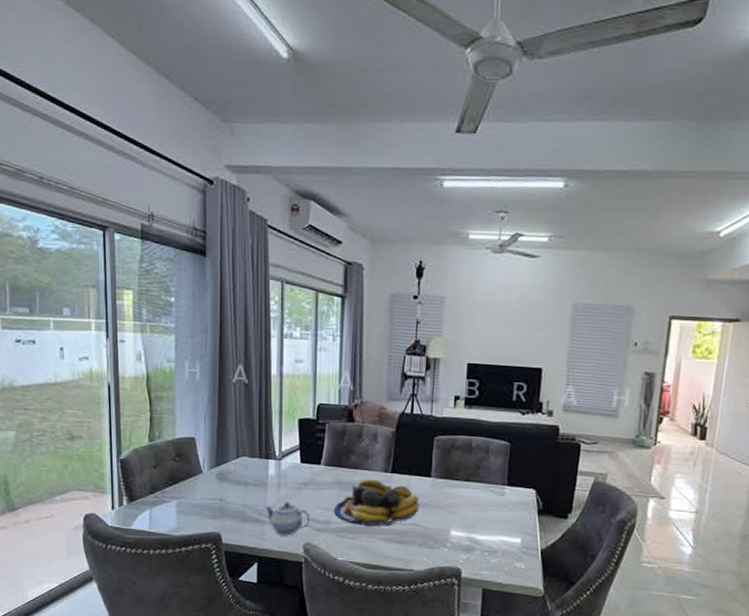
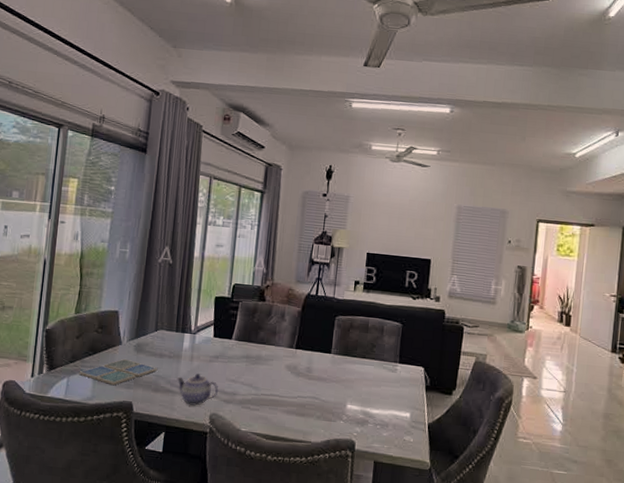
drink coaster: none [161,489,244,517] -> present [79,359,158,386]
fruit bowl: present [333,479,420,526] -> none [240,354,320,398]

